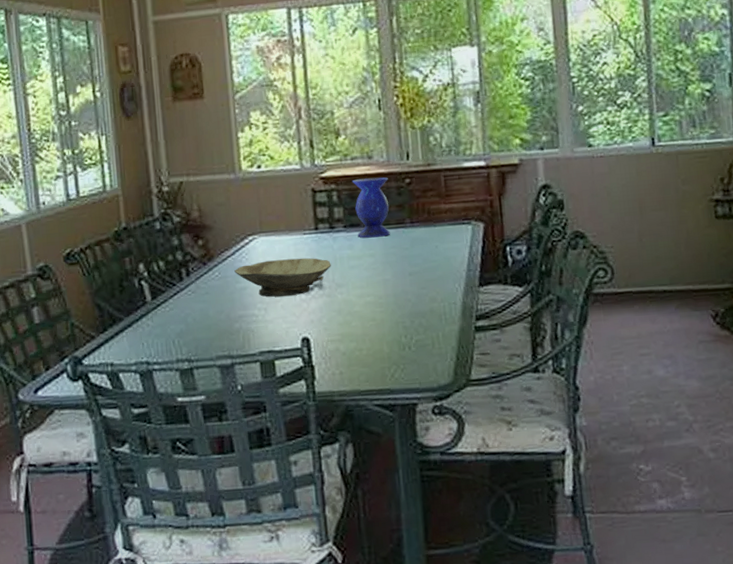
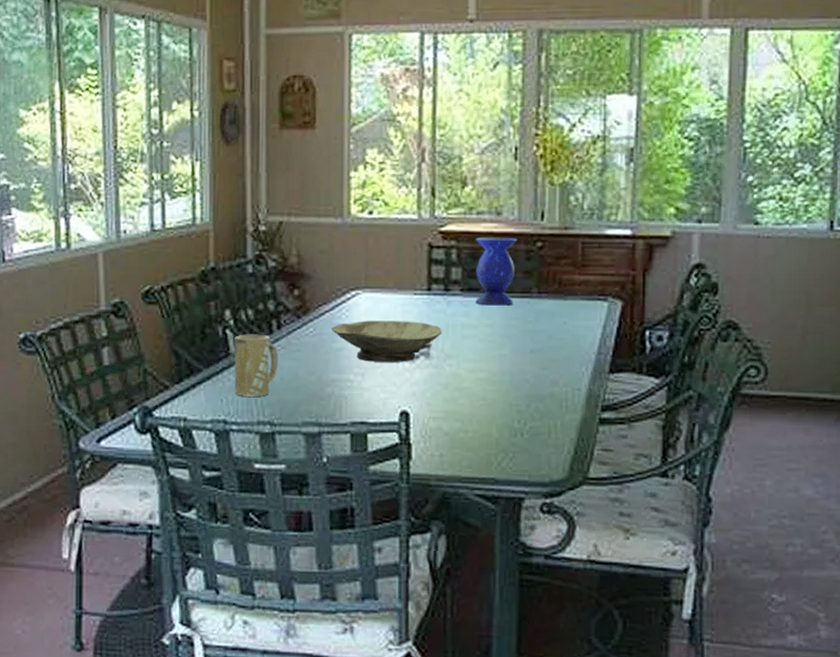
mug: none [150,282,191,339] -> present [234,334,278,396]

